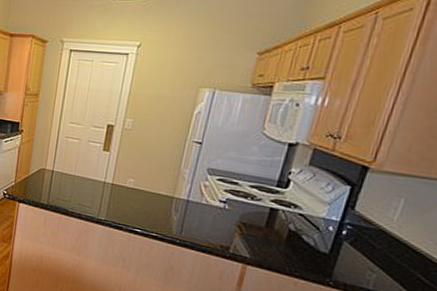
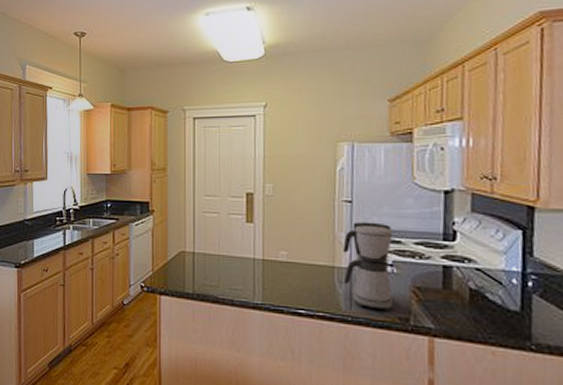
coffee maker: none [180,161,233,240] -> present [343,222,394,311]

